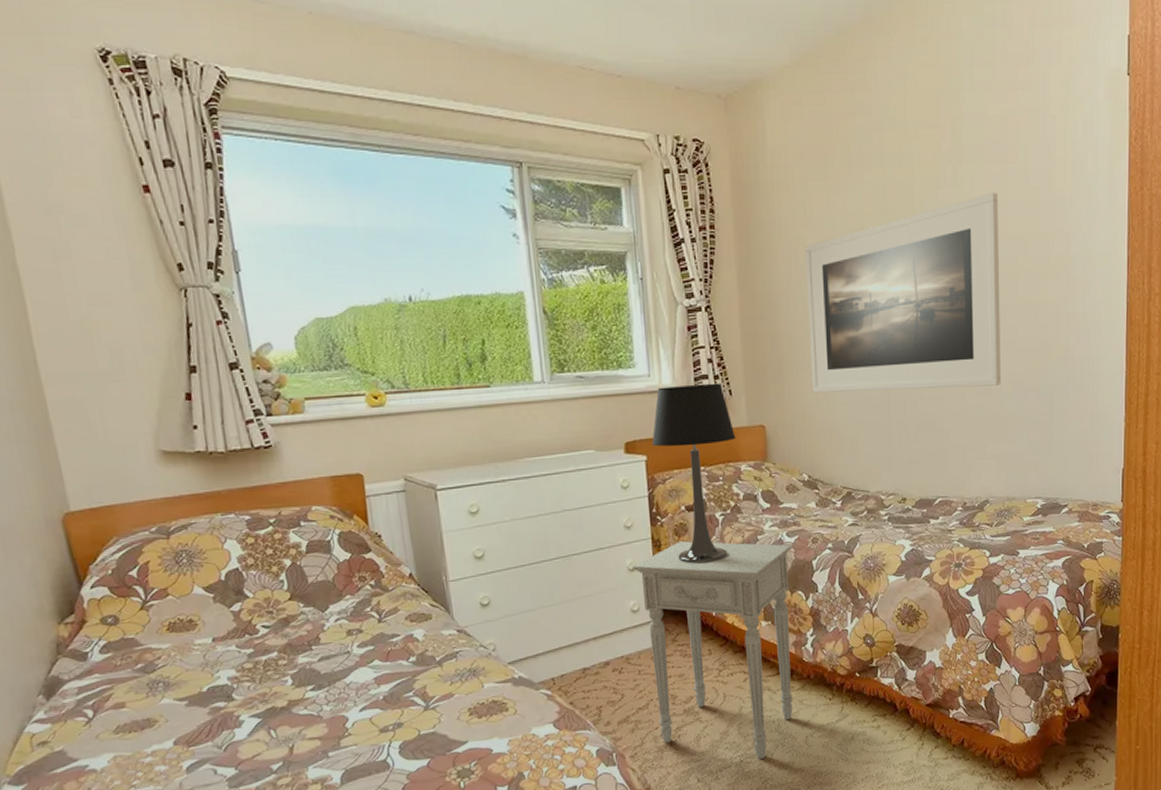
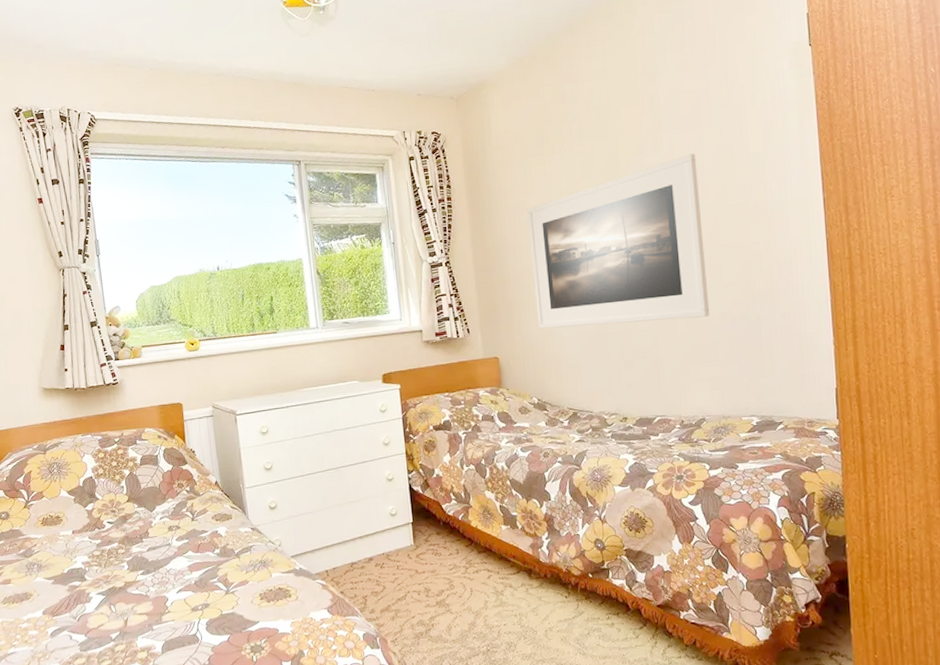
nightstand: present [632,541,793,760] -> none [390,455,533,650]
table lamp: present [652,382,736,564] -> none [404,323,474,475]

